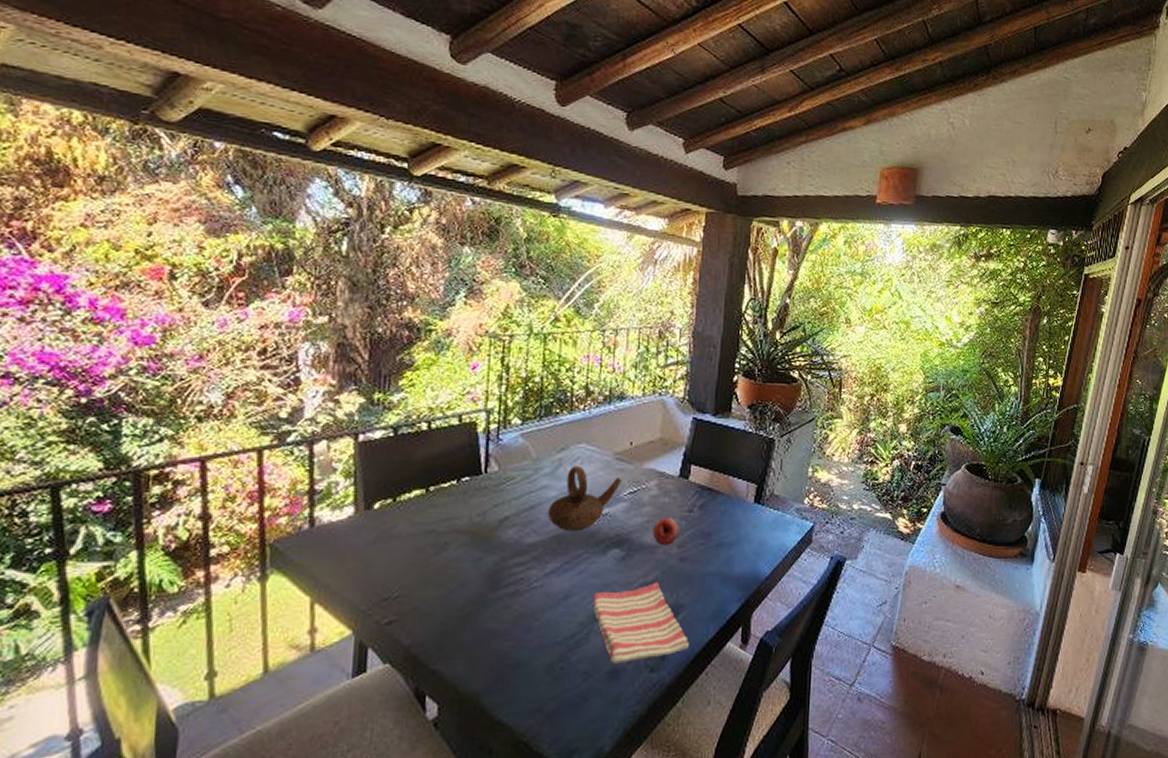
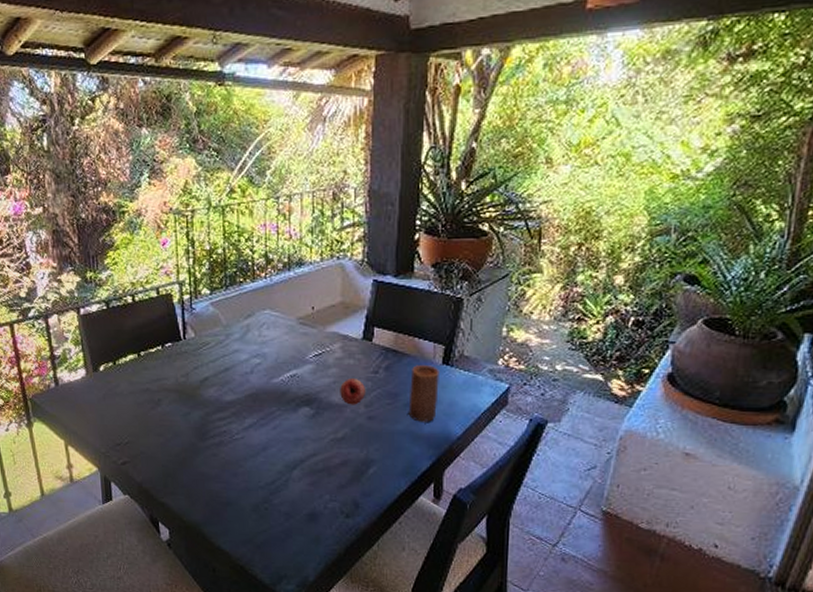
teapot: present [547,466,623,532] -> none [241,331,307,391]
dish towel: present [592,582,690,664] -> none [288,438,382,508]
candle: none [720,504,751,562] -> present [408,365,439,422]

